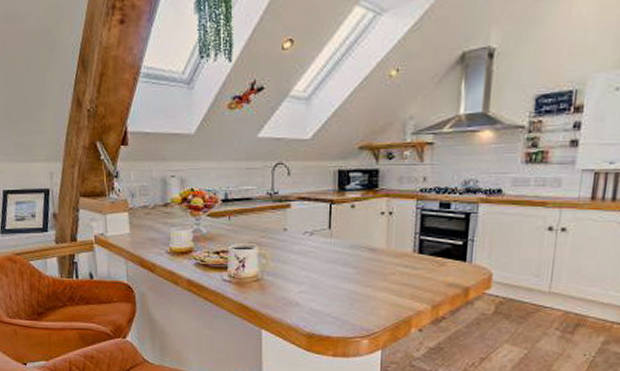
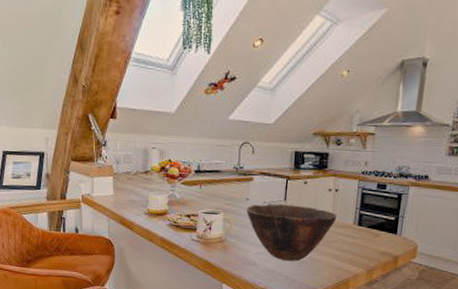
bowl: none [284,233,393,299] -> present [246,203,337,261]

